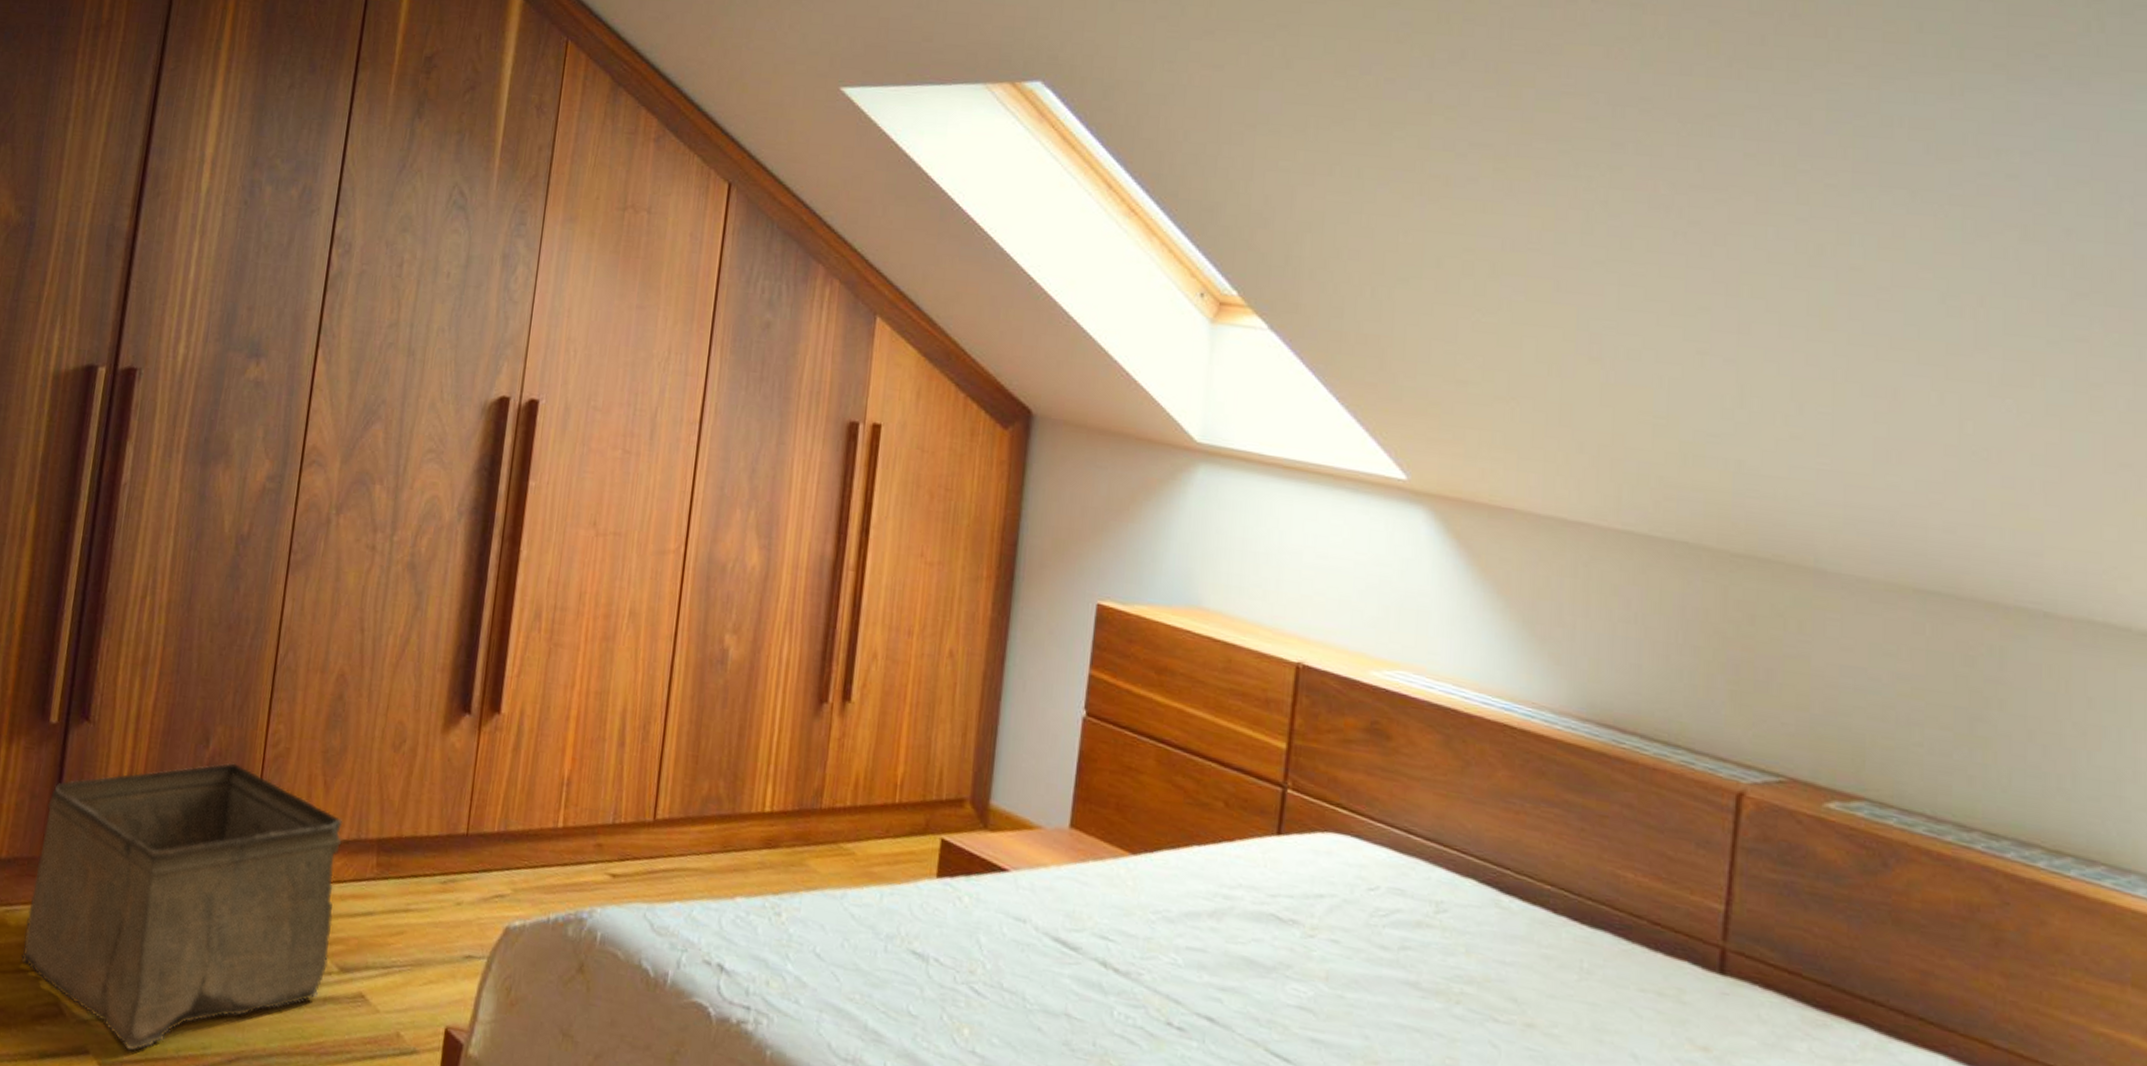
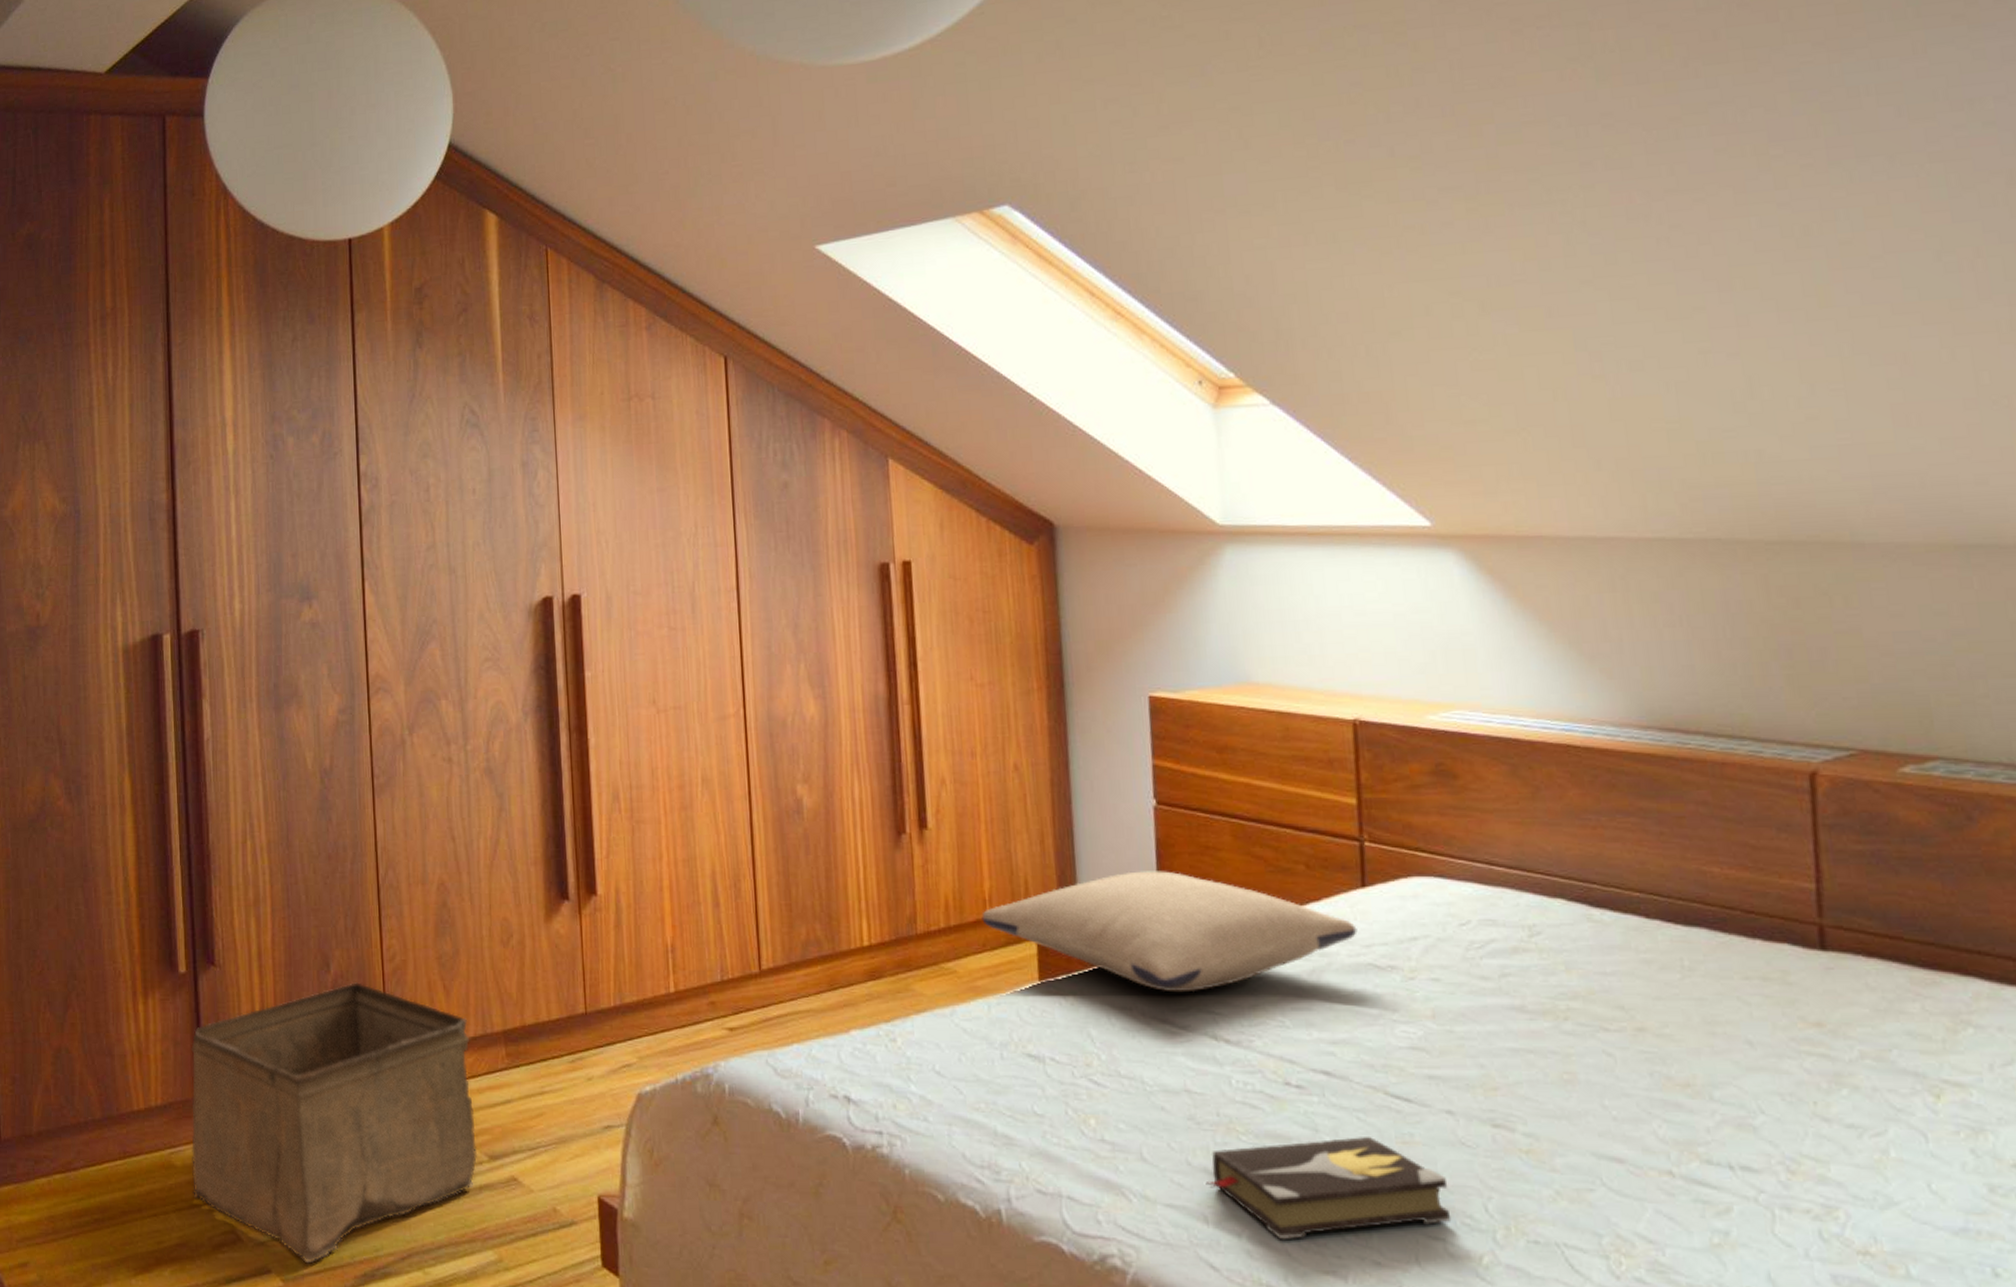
pillow: none [890,779,1266,915] -> present [981,871,1358,993]

